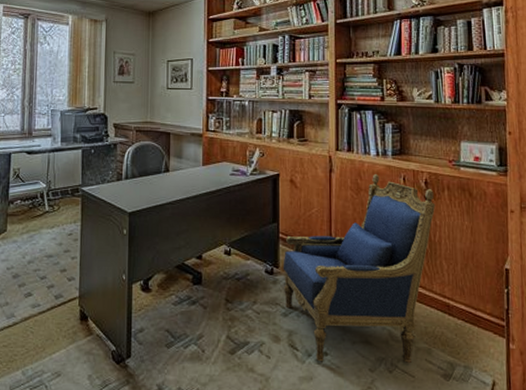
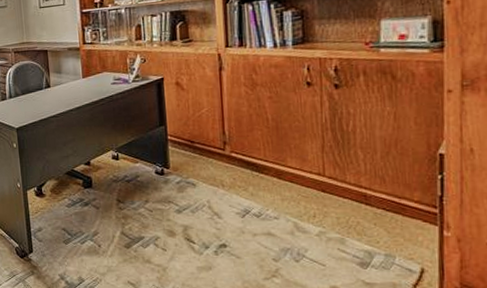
armchair: present [283,174,436,363] -> none [173,67,349,253]

